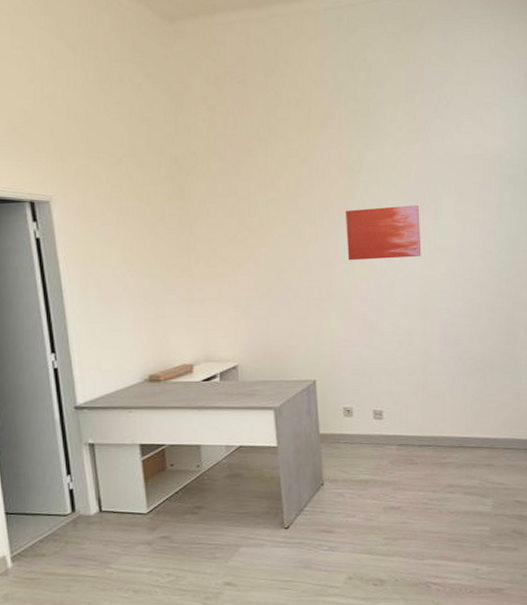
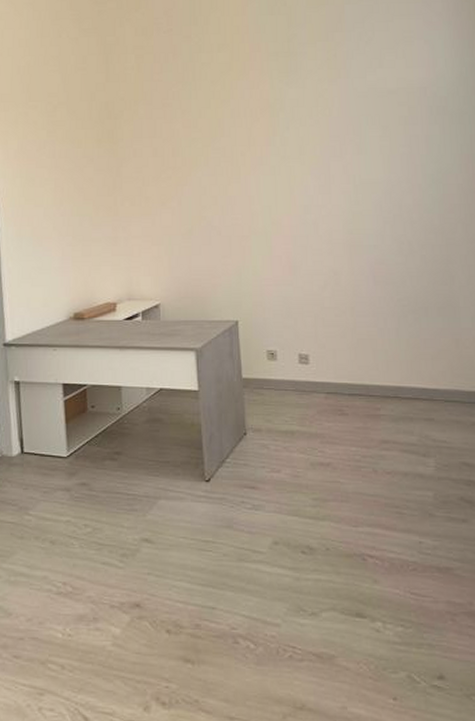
wall art: present [346,205,422,261] -> none [268,141,346,198]

